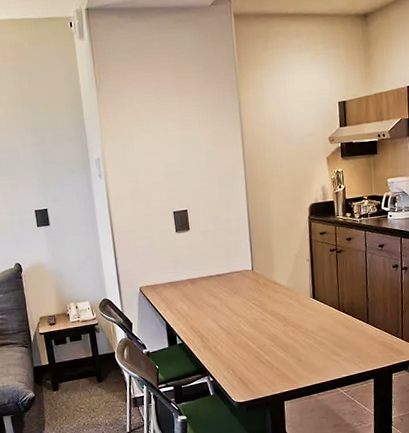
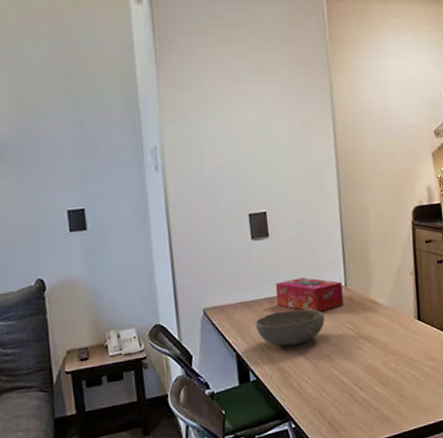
bowl: none [181,288,236,317] -> present [256,309,325,346]
tissue box: none [195,263,251,291] -> present [275,277,344,312]

